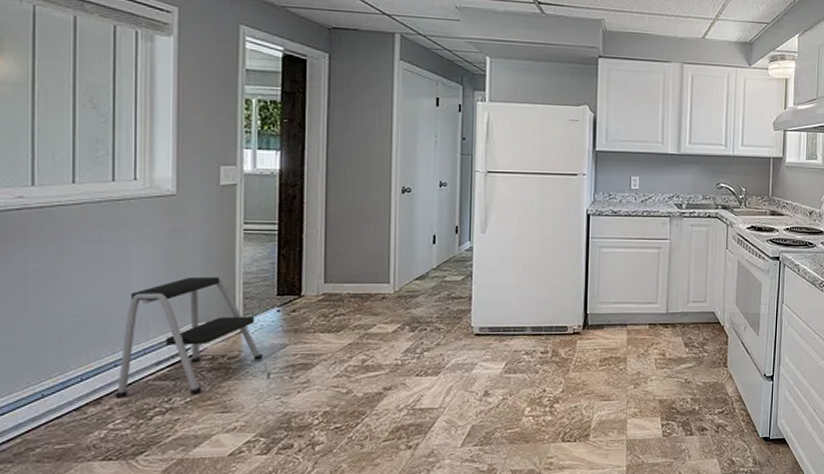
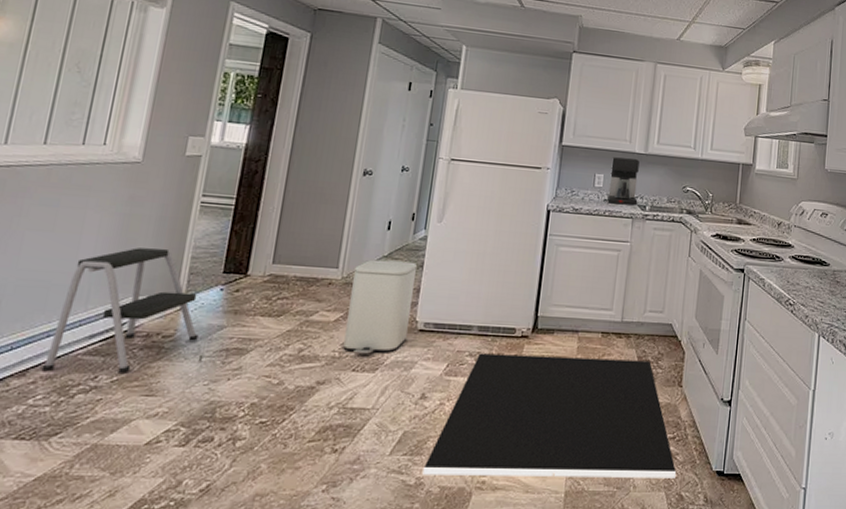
pedal bin: none [404,272,467,360] -> present [343,259,418,354]
door mat: none [494,346,726,462] -> present [422,353,676,478]
coffee maker: none [645,158,674,204] -> present [607,157,640,205]

